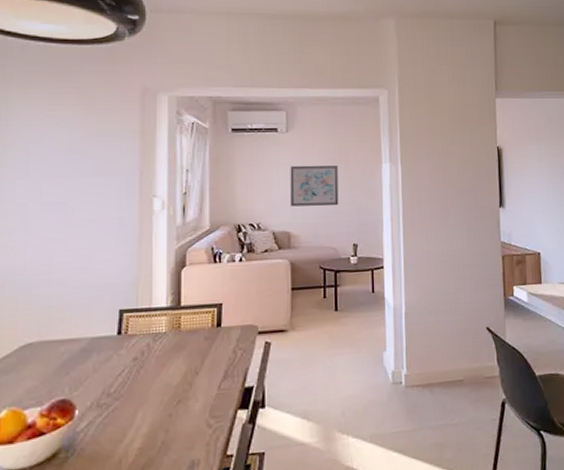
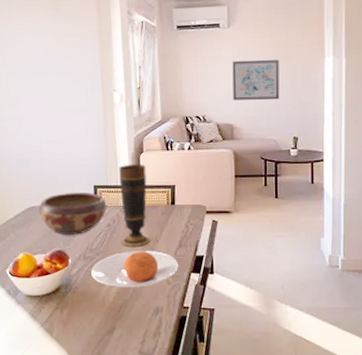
decorative bowl: none [39,319,135,378] -> present [39,192,107,235]
plate: none [104,386,223,441] -> present [90,251,179,287]
vase: none [150,280,189,385] -> present [119,164,151,247]

